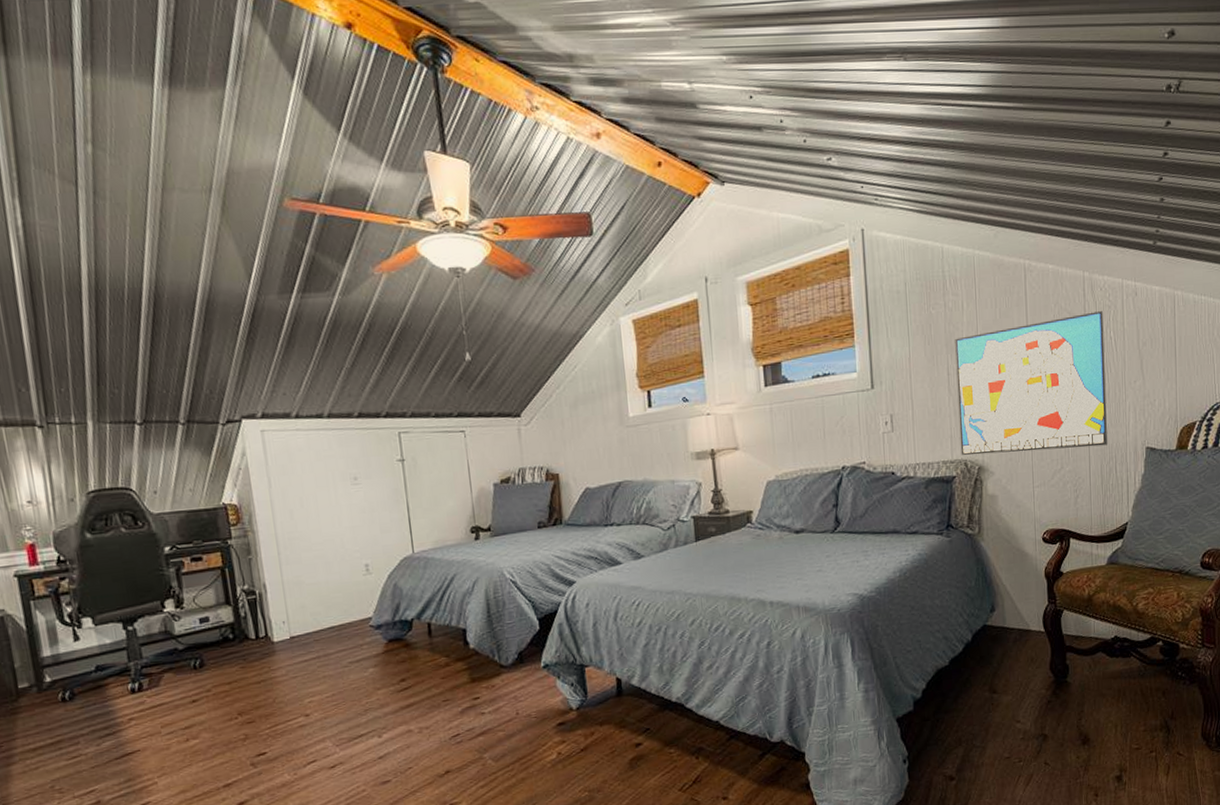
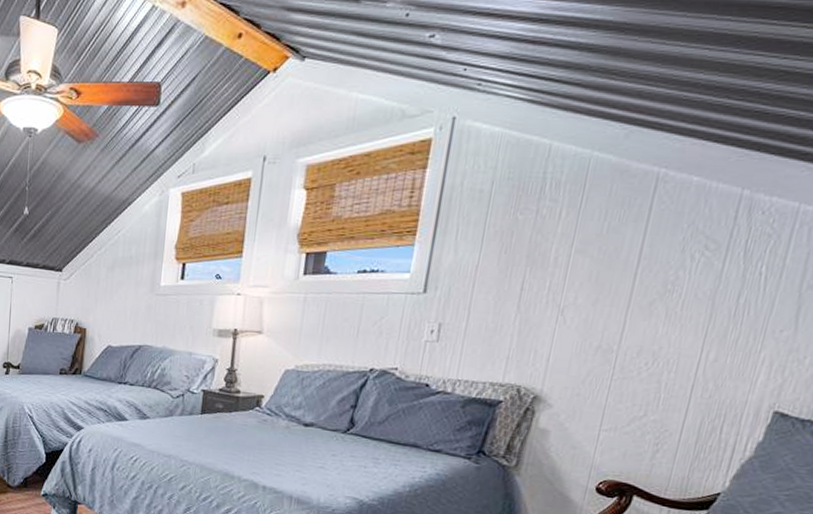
wall art: present [955,311,1107,455] -> none [515,239,758,400]

